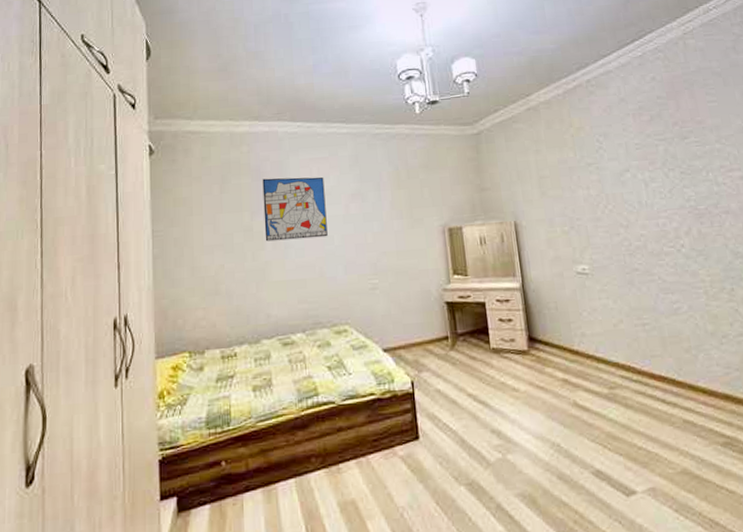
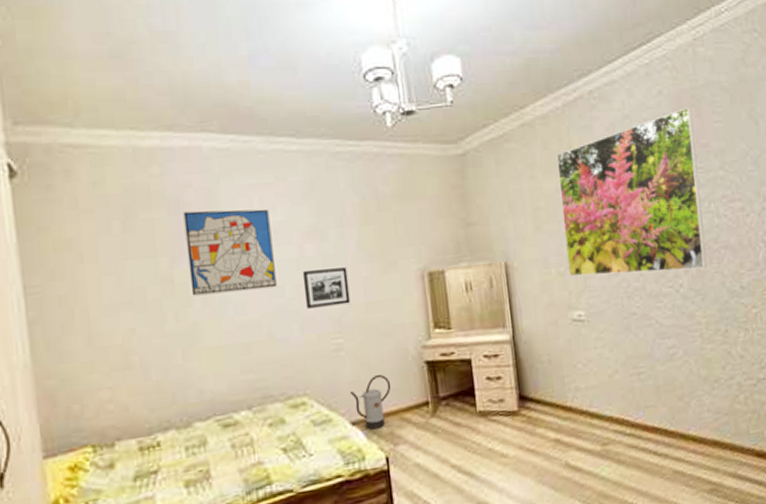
picture frame: none [347,222,385,254] -> present [302,267,351,309]
watering can: none [383,311,417,357] -> present [350,375,391,430]
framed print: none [558,90,708,235] -> present [556,107,707,277]

